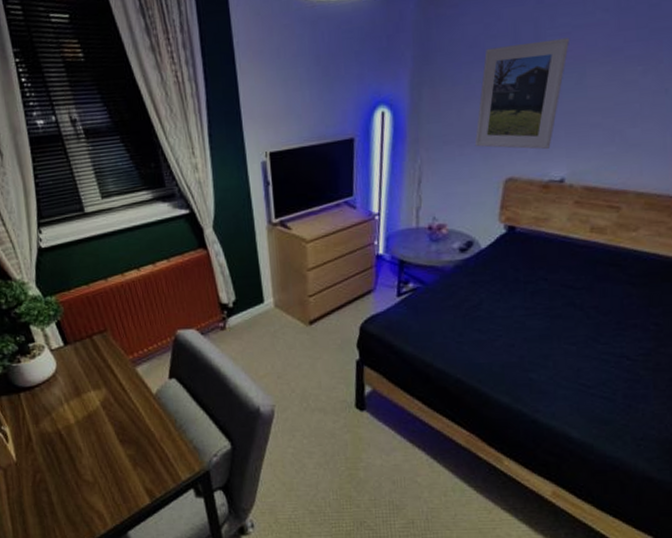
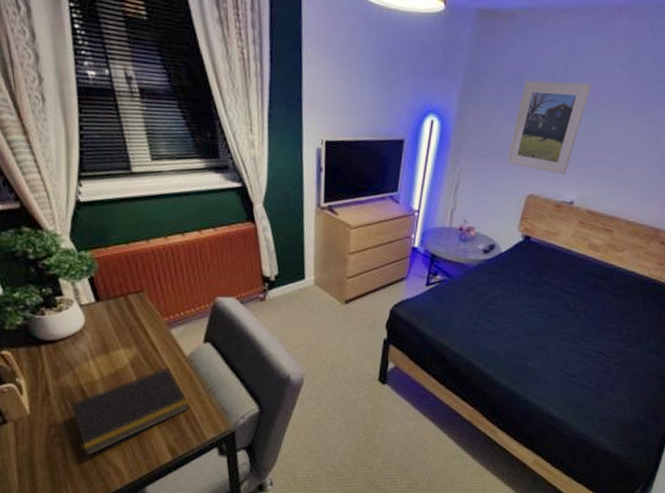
notepad: none [51,405,162,501] -> present [70,366,189,456]

